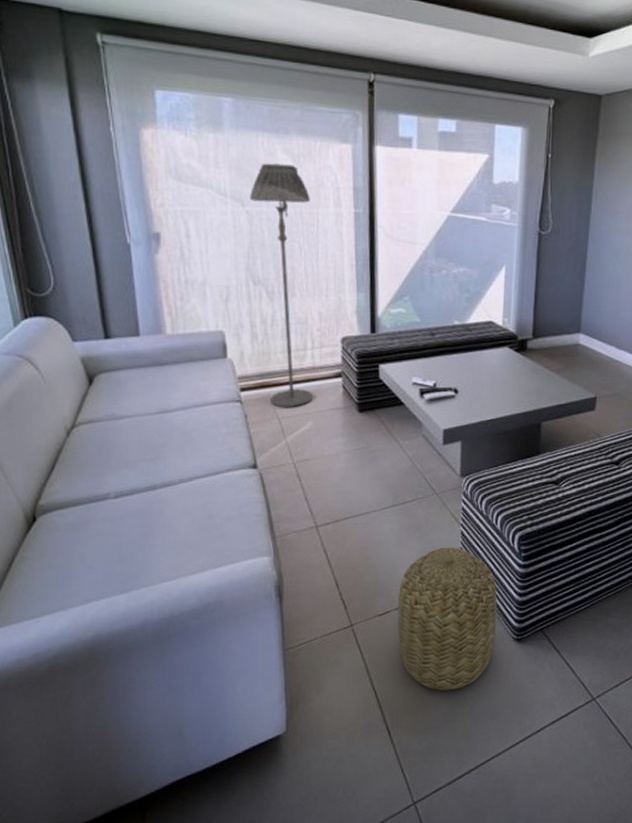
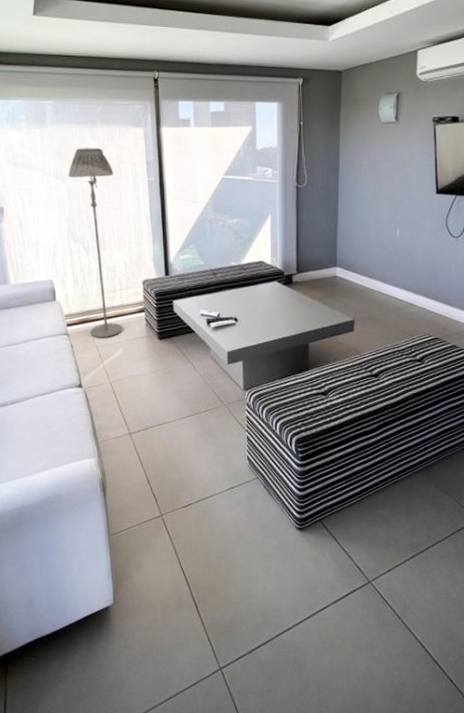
basket: present [397,547,497,691] -> none [198,449,281,572]

